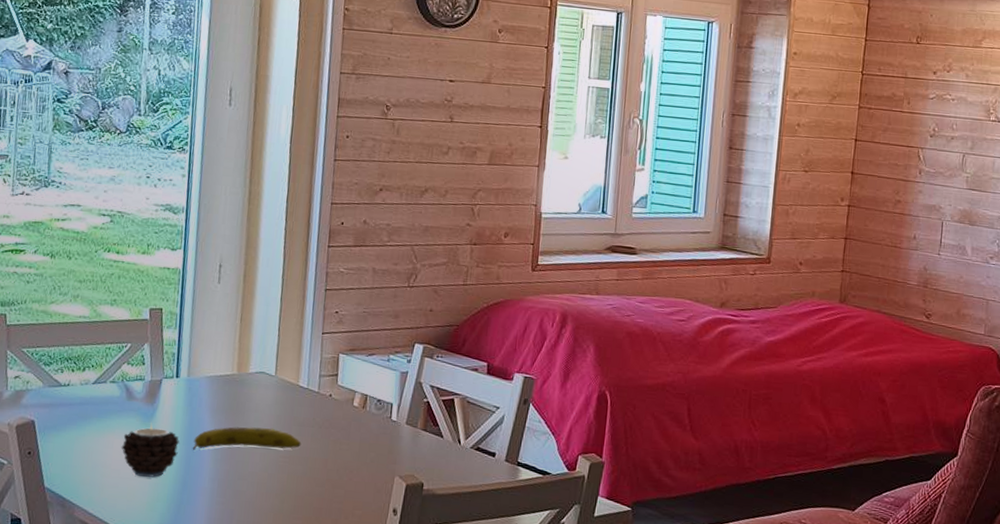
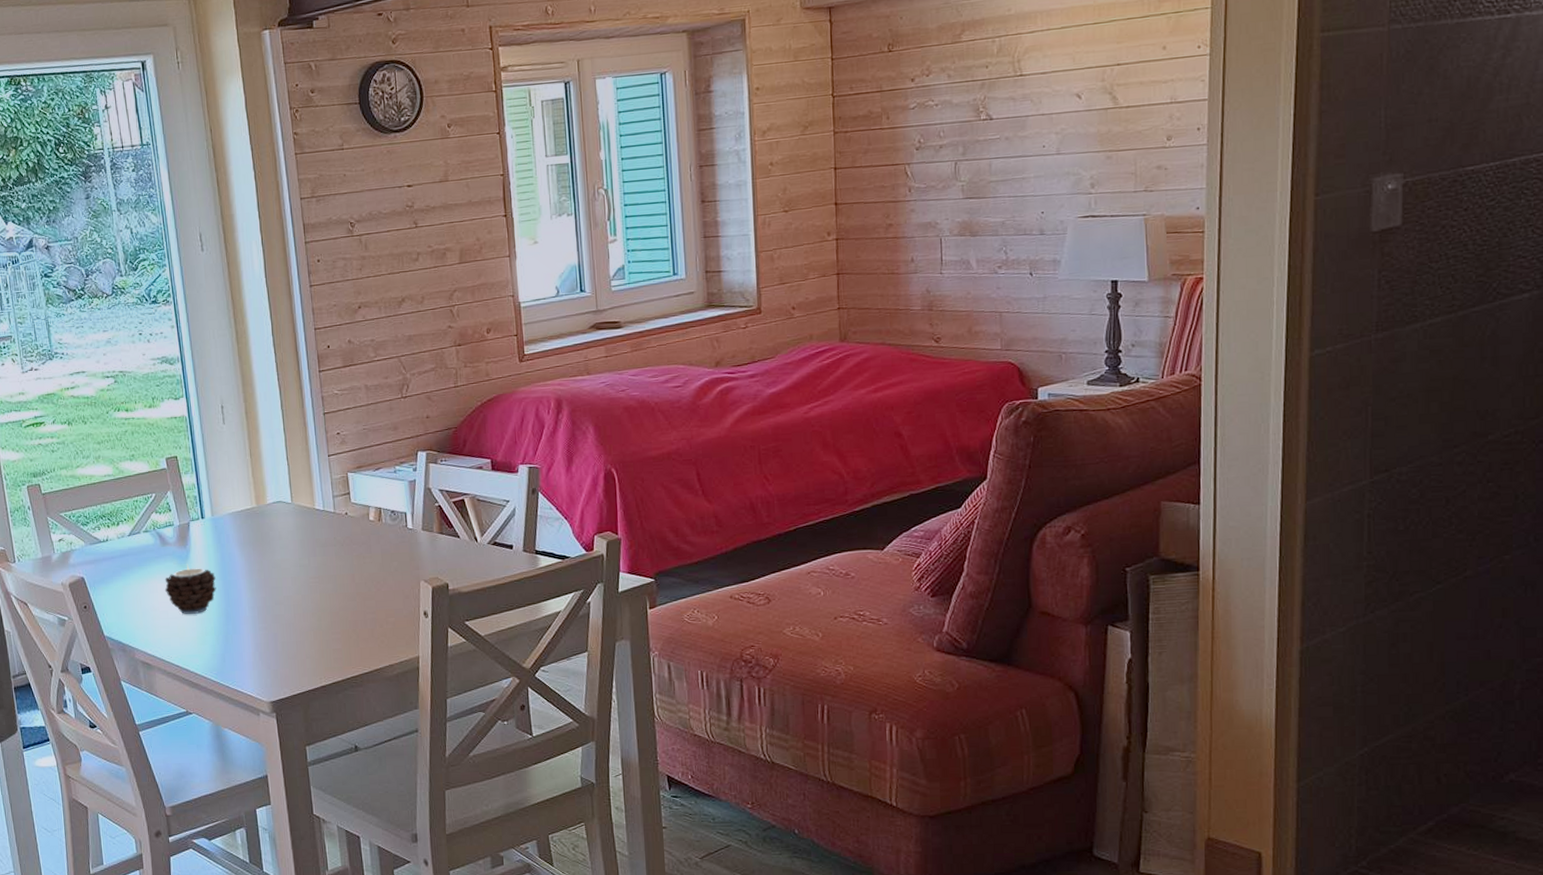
fruit: present [192,427,302,450] -> none [228,552,328,583]

